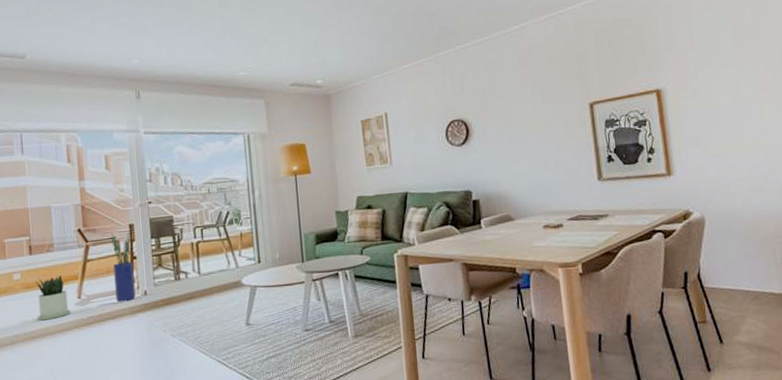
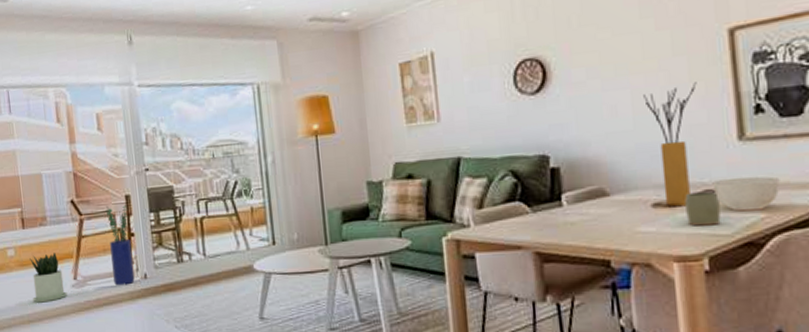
vase: none [536,139,570,228] -> present [643,82,697,208]
mug: none [565,216,589,241] -> present [685,191,721,226]
bowl: none [582,206,626,231] -> present [712,176,780,212]

